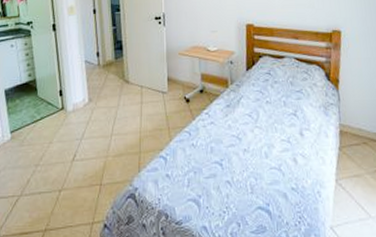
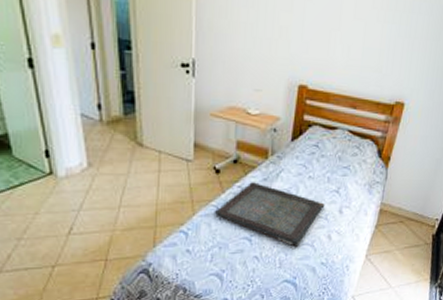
serving tray: none [188,109,285,171] -> present [215,182,325,247]

